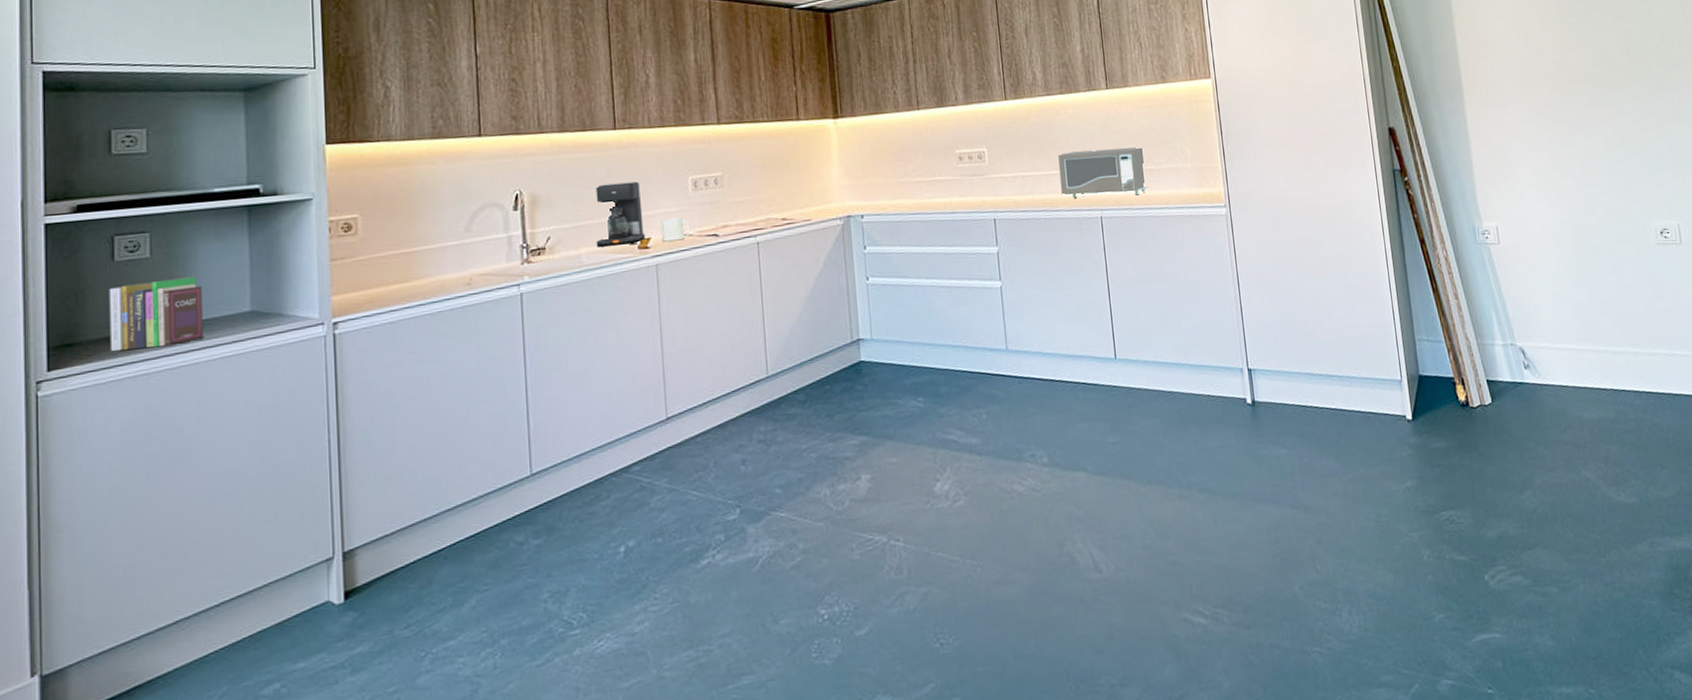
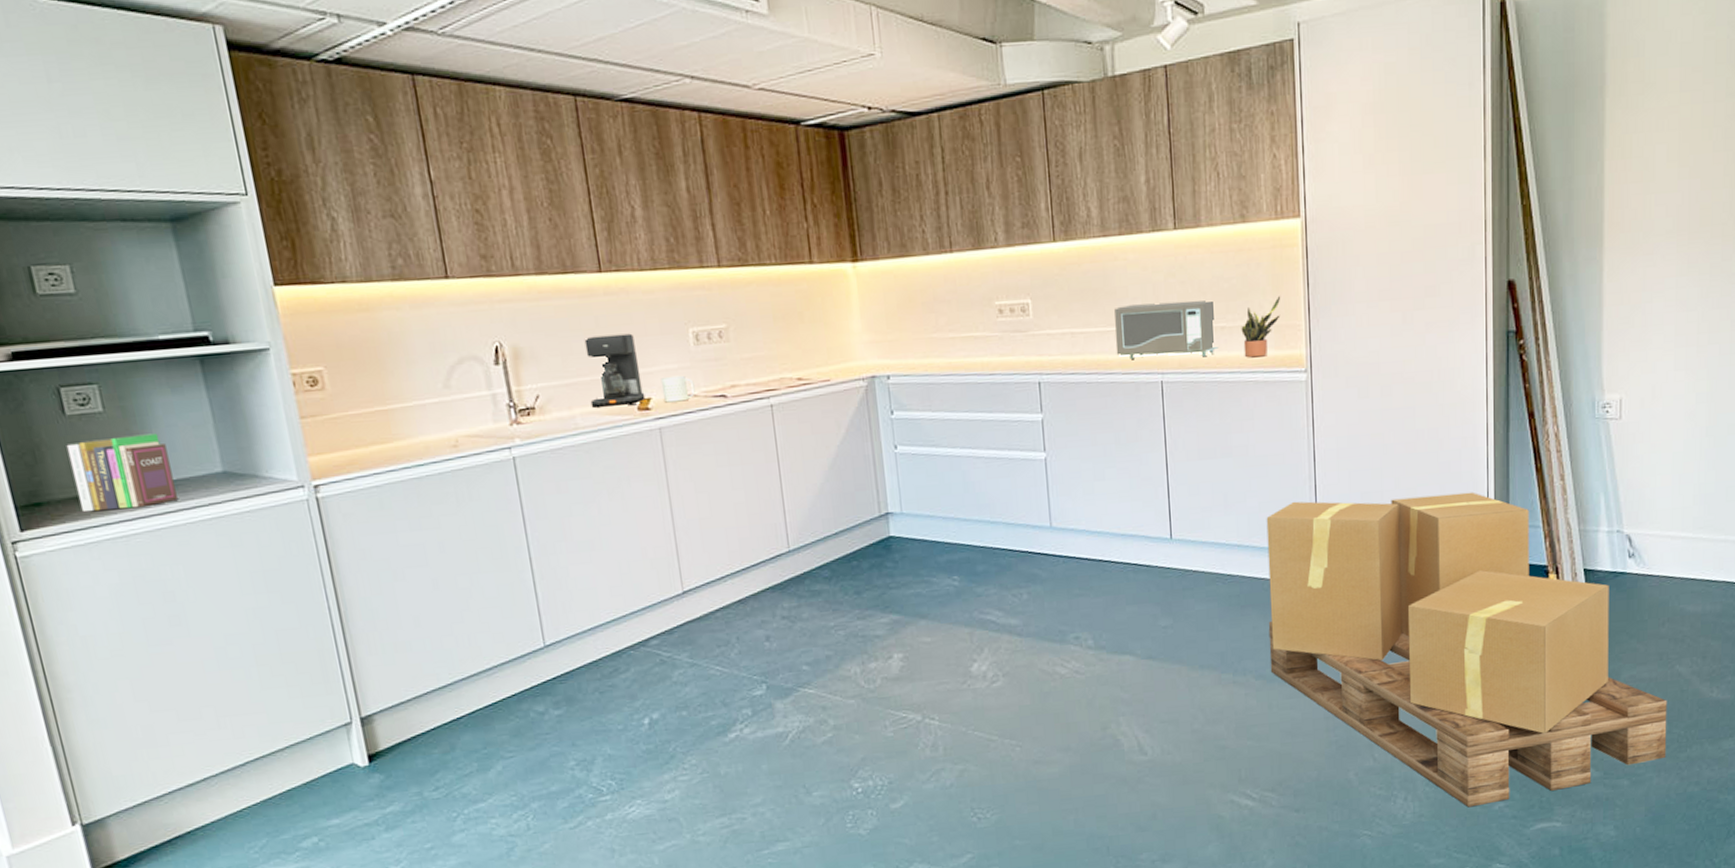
potted plant: none [1167,143,1200,195] -> present [1241,296,1281,358]
cardboard boxes: none [1199,310,1588,620] -> present [1266,492,1667,808]

